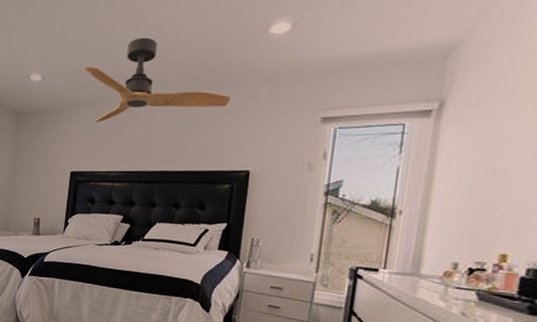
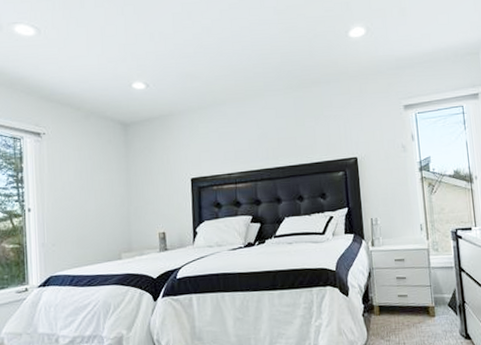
ceiling fan: present [84,37,231,123] -> none [189,43,329,127]

